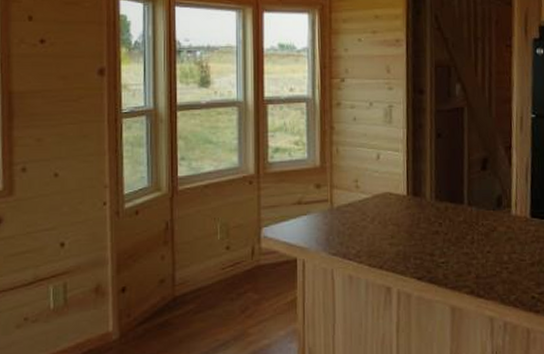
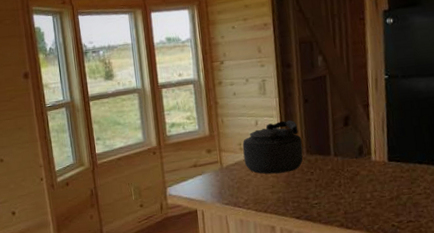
kettle: none [359,157,432,221] -> present [242,120,303,174]

